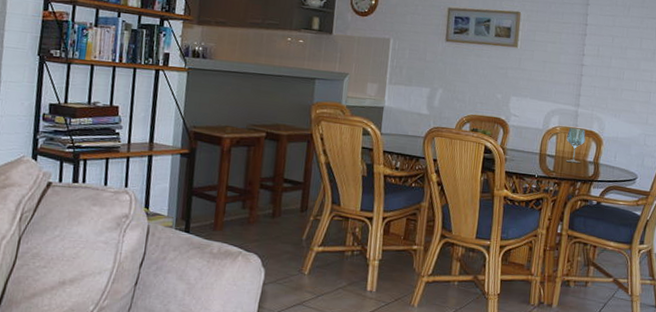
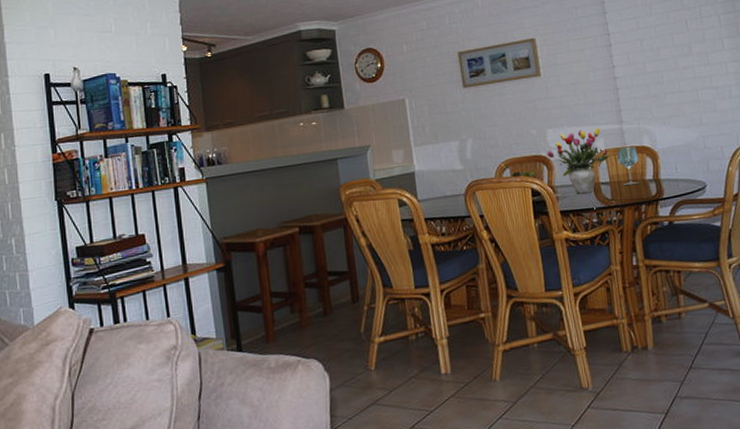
flower arrangement: none [506,103,561,161] -> present [547,128,610,194]

